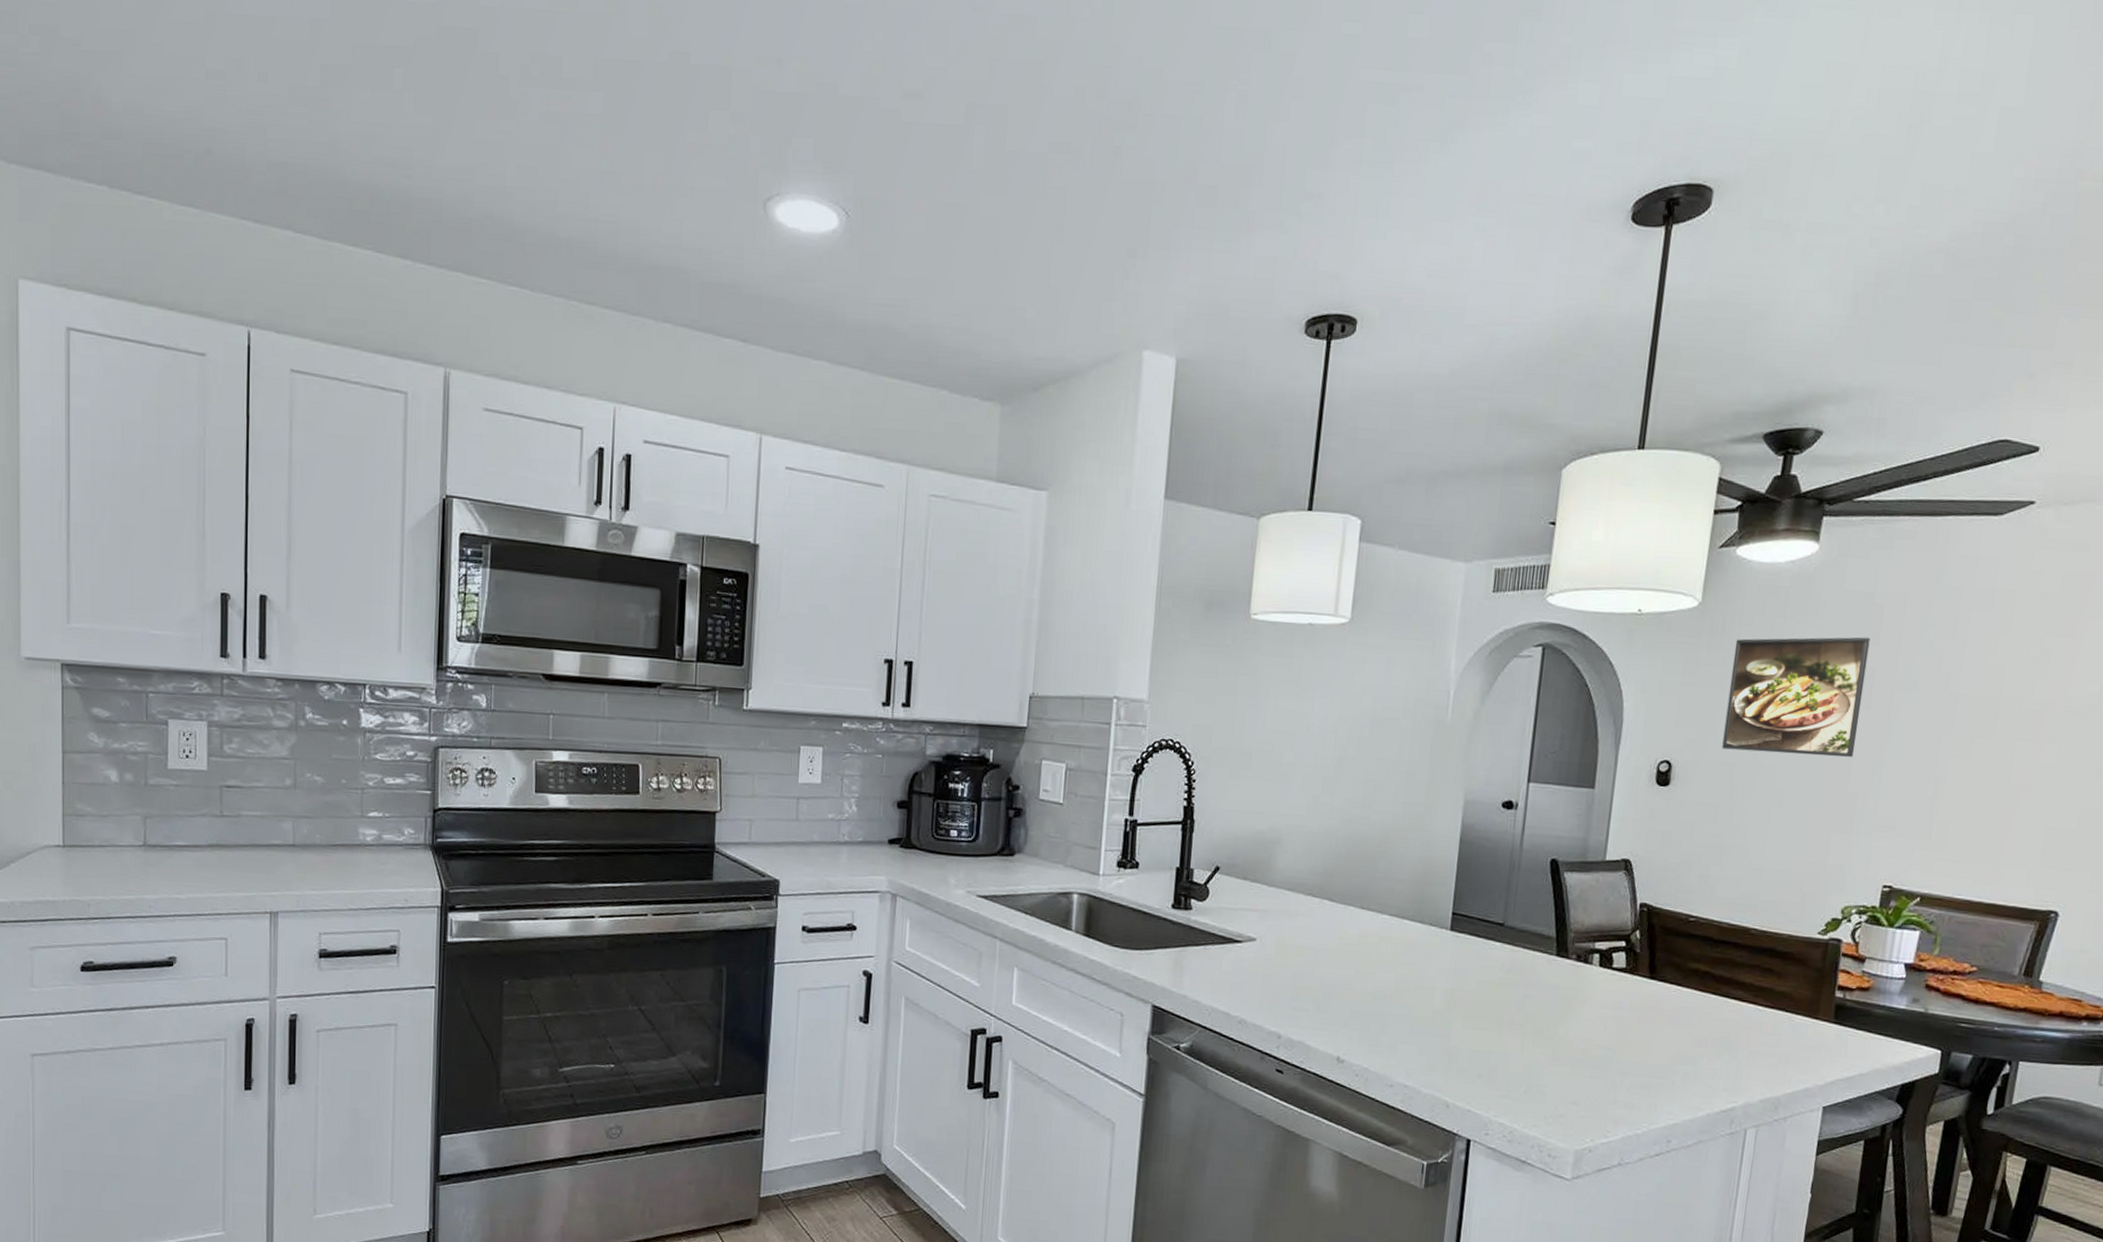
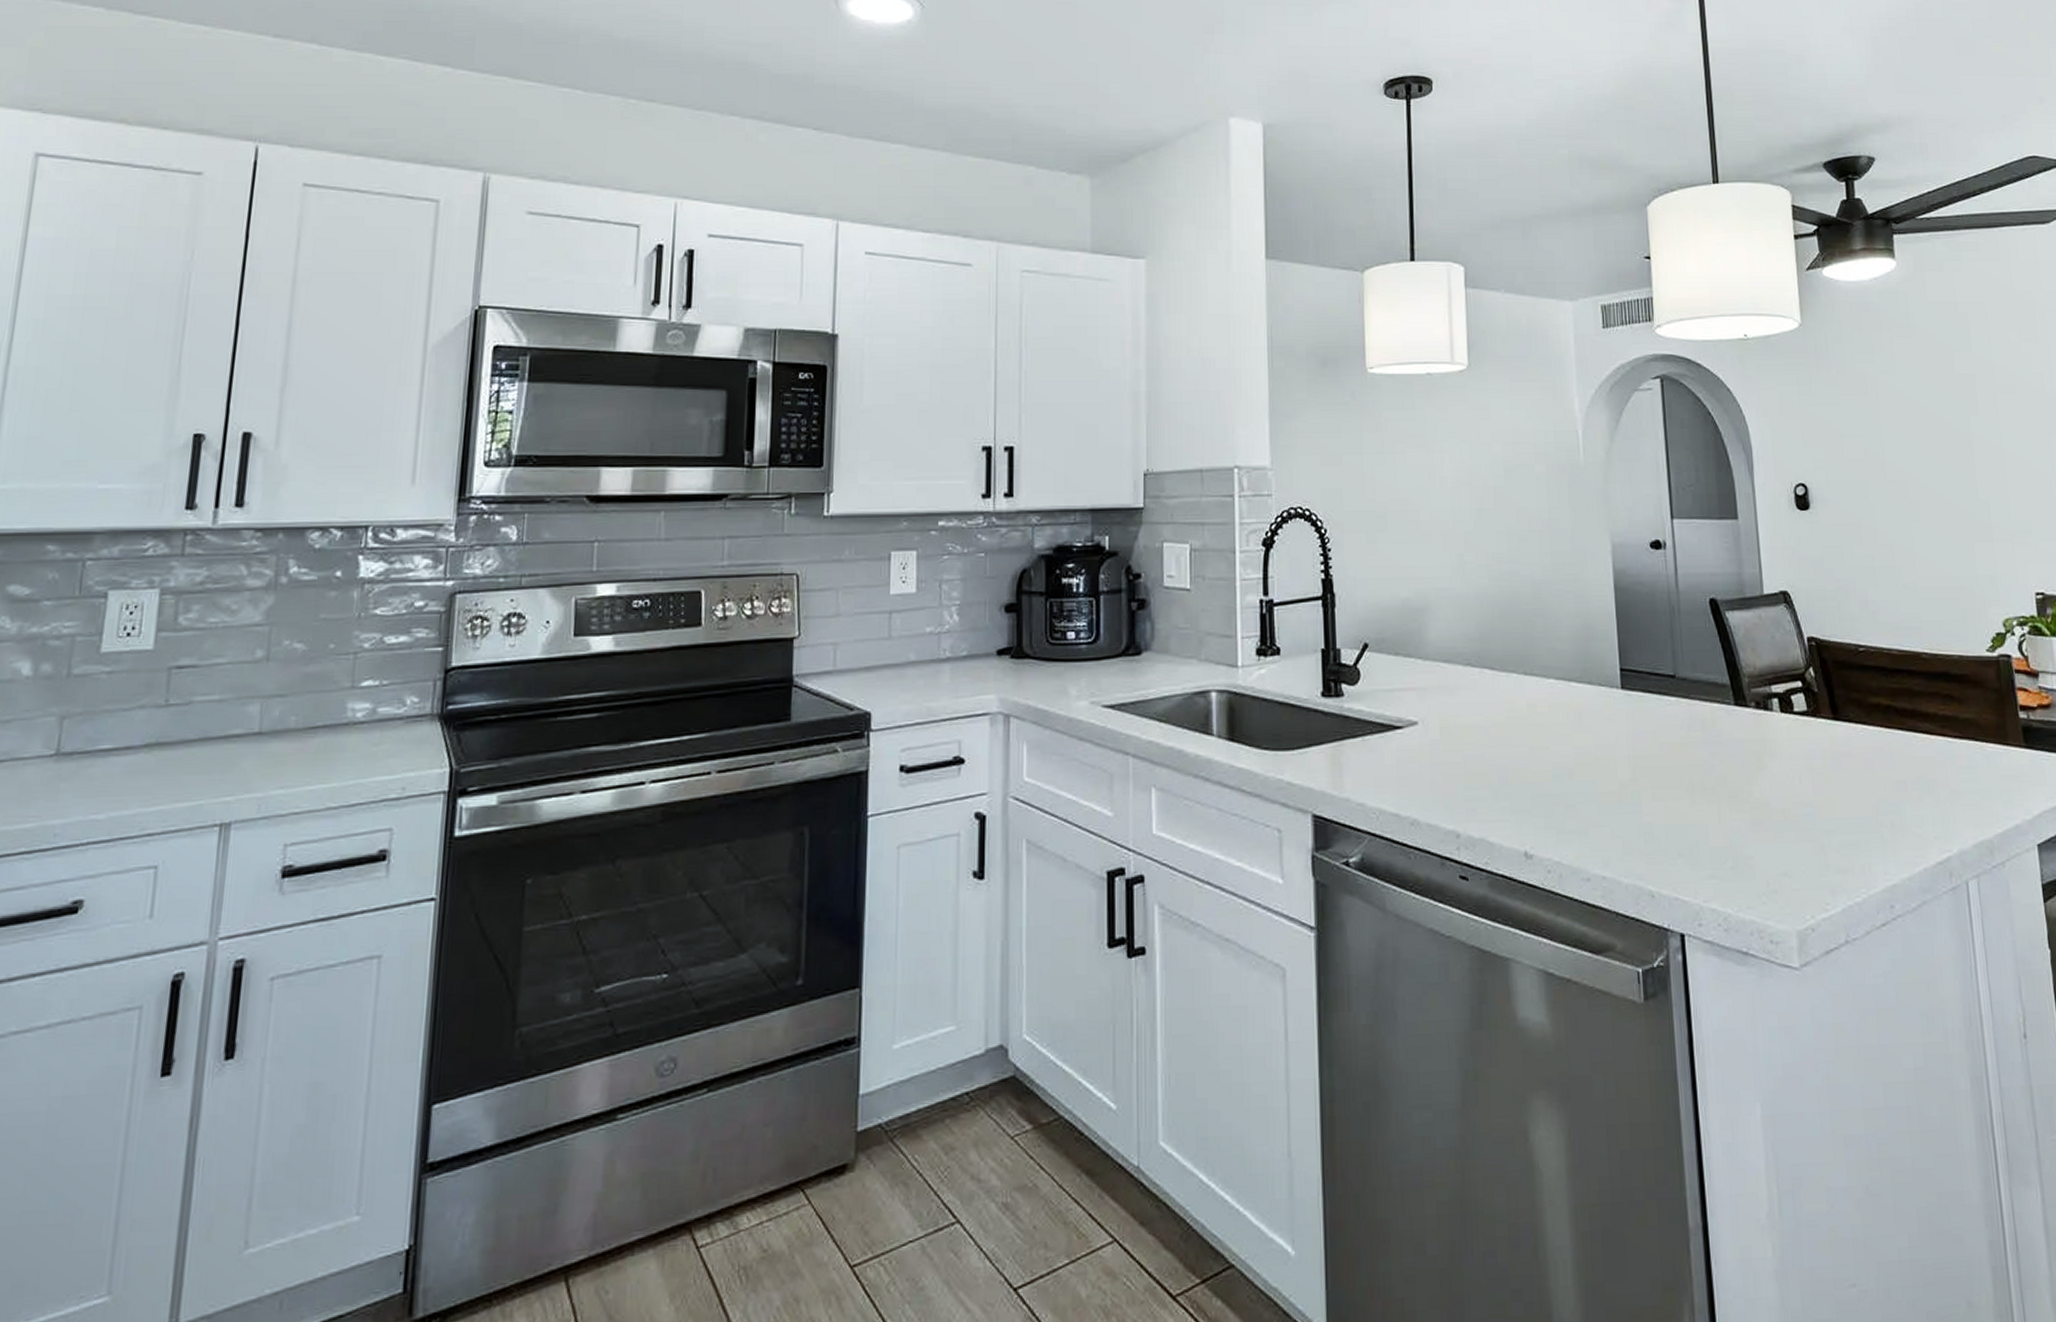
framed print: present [1722,637,1870,757] -> none [1841,345,1976,467]

